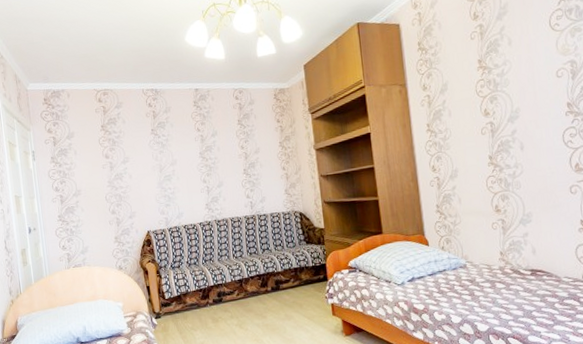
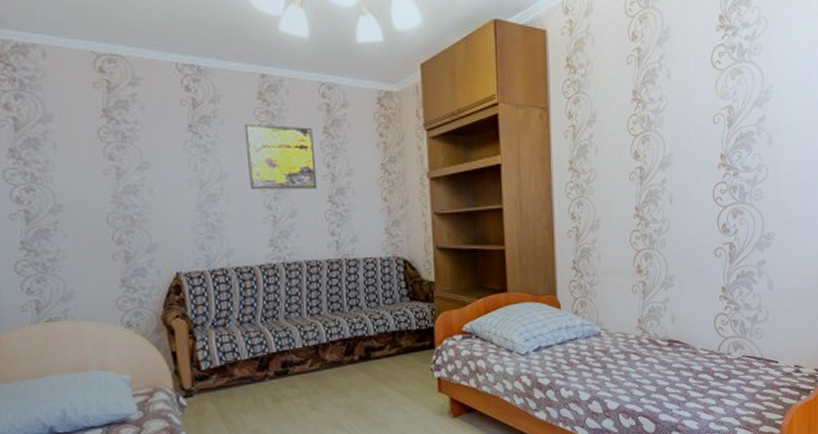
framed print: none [185,121,236,170] -> present [244,123,318,190]

